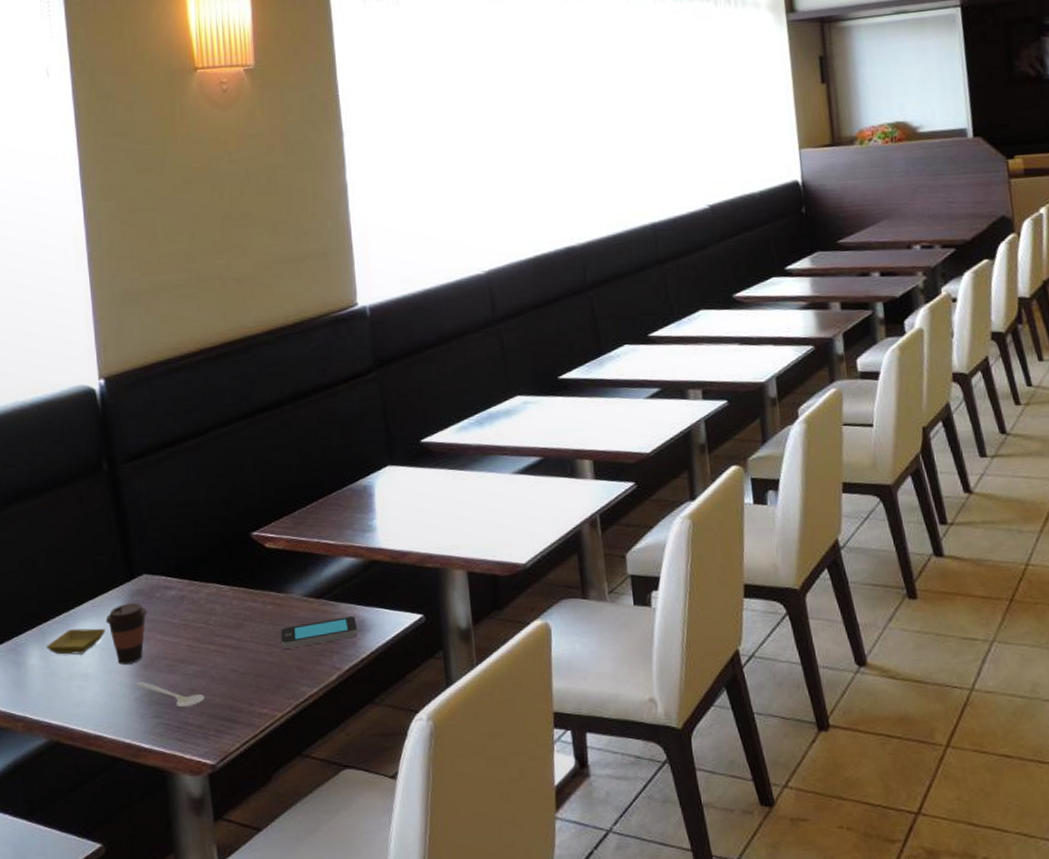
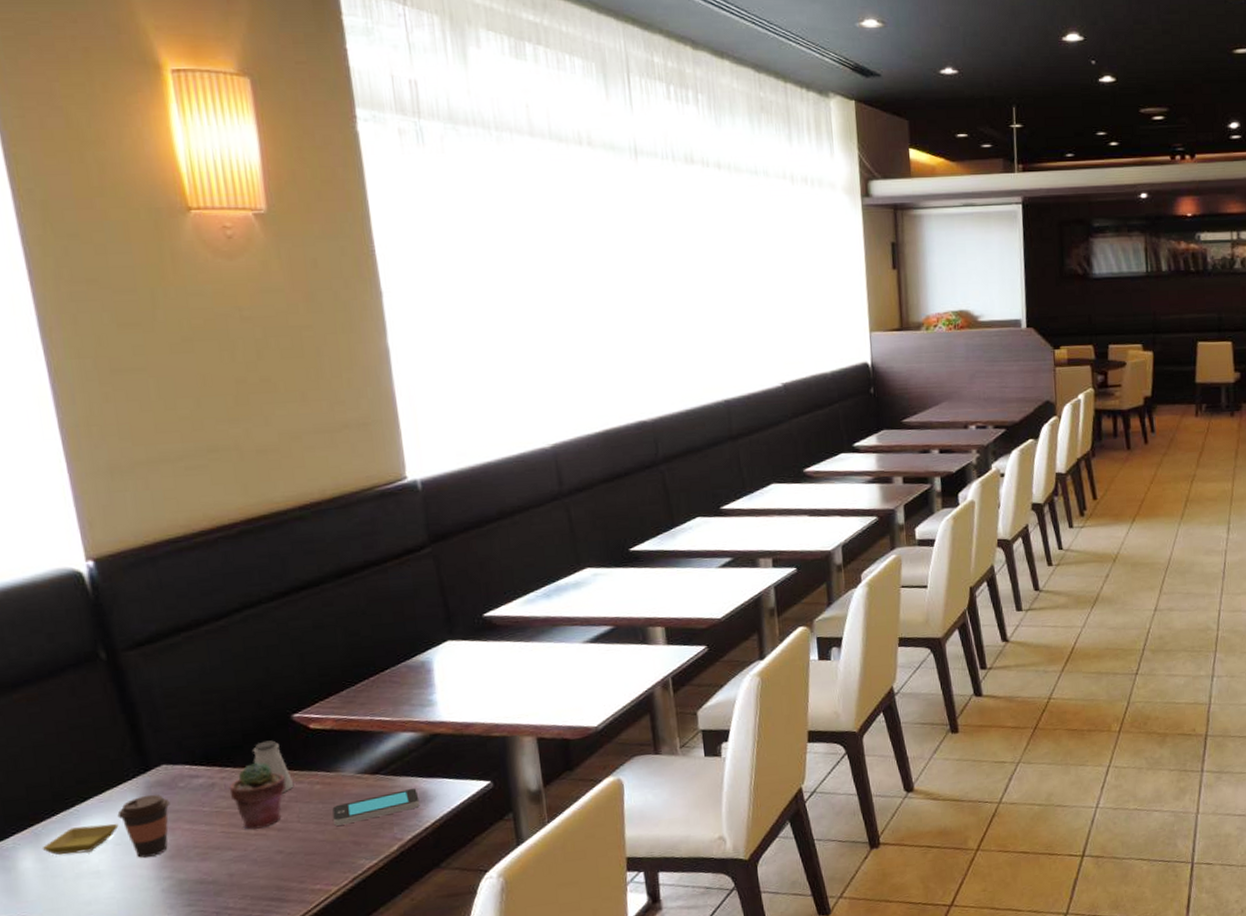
stirrer: present [136,682,205,708] -> none [161,873,247,893]
potted succulent: none [195,578,243,645] -> present [229,762,286,830]
saltshaker: none [216,557,250,611] -> present [253,740,294,794]

